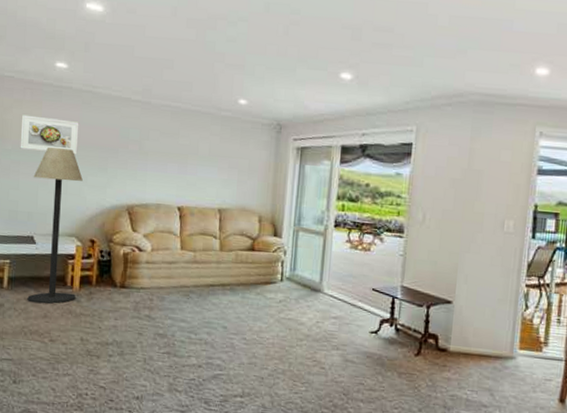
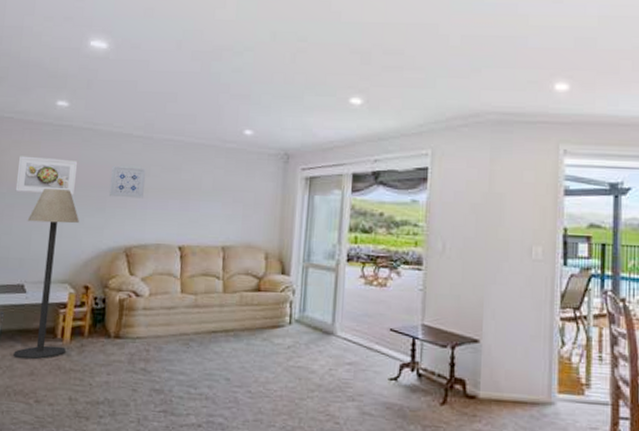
wall art: none [111,127,146,161] -> present [110,165,147,199]

